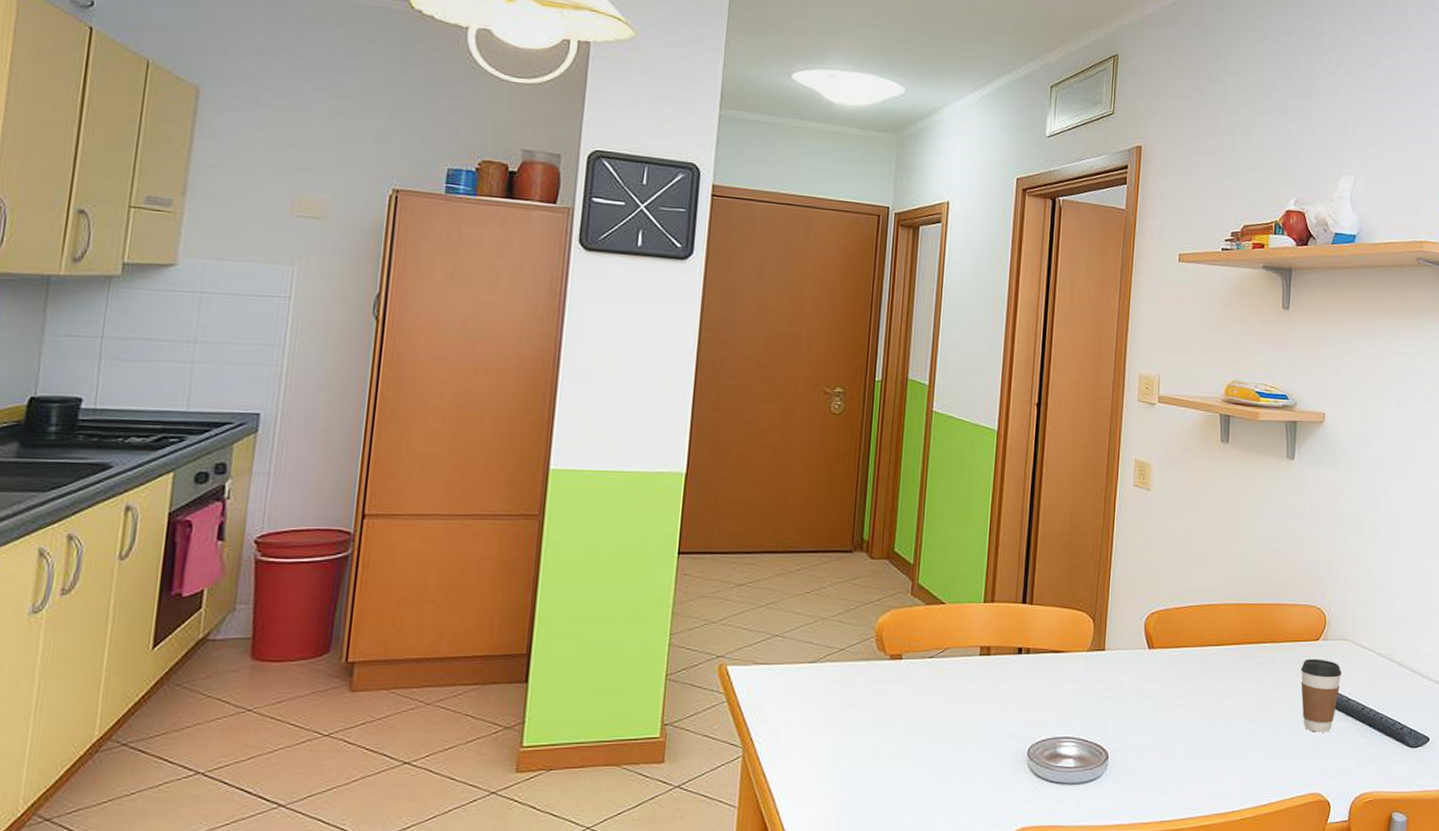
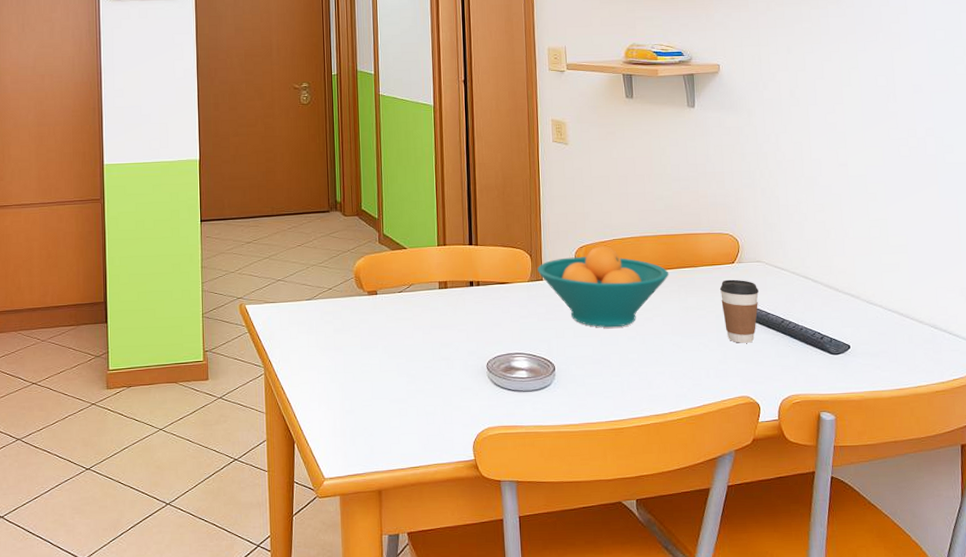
fruit bowl: none [1099,613,1248,710] -> present [537,246,669,328]

